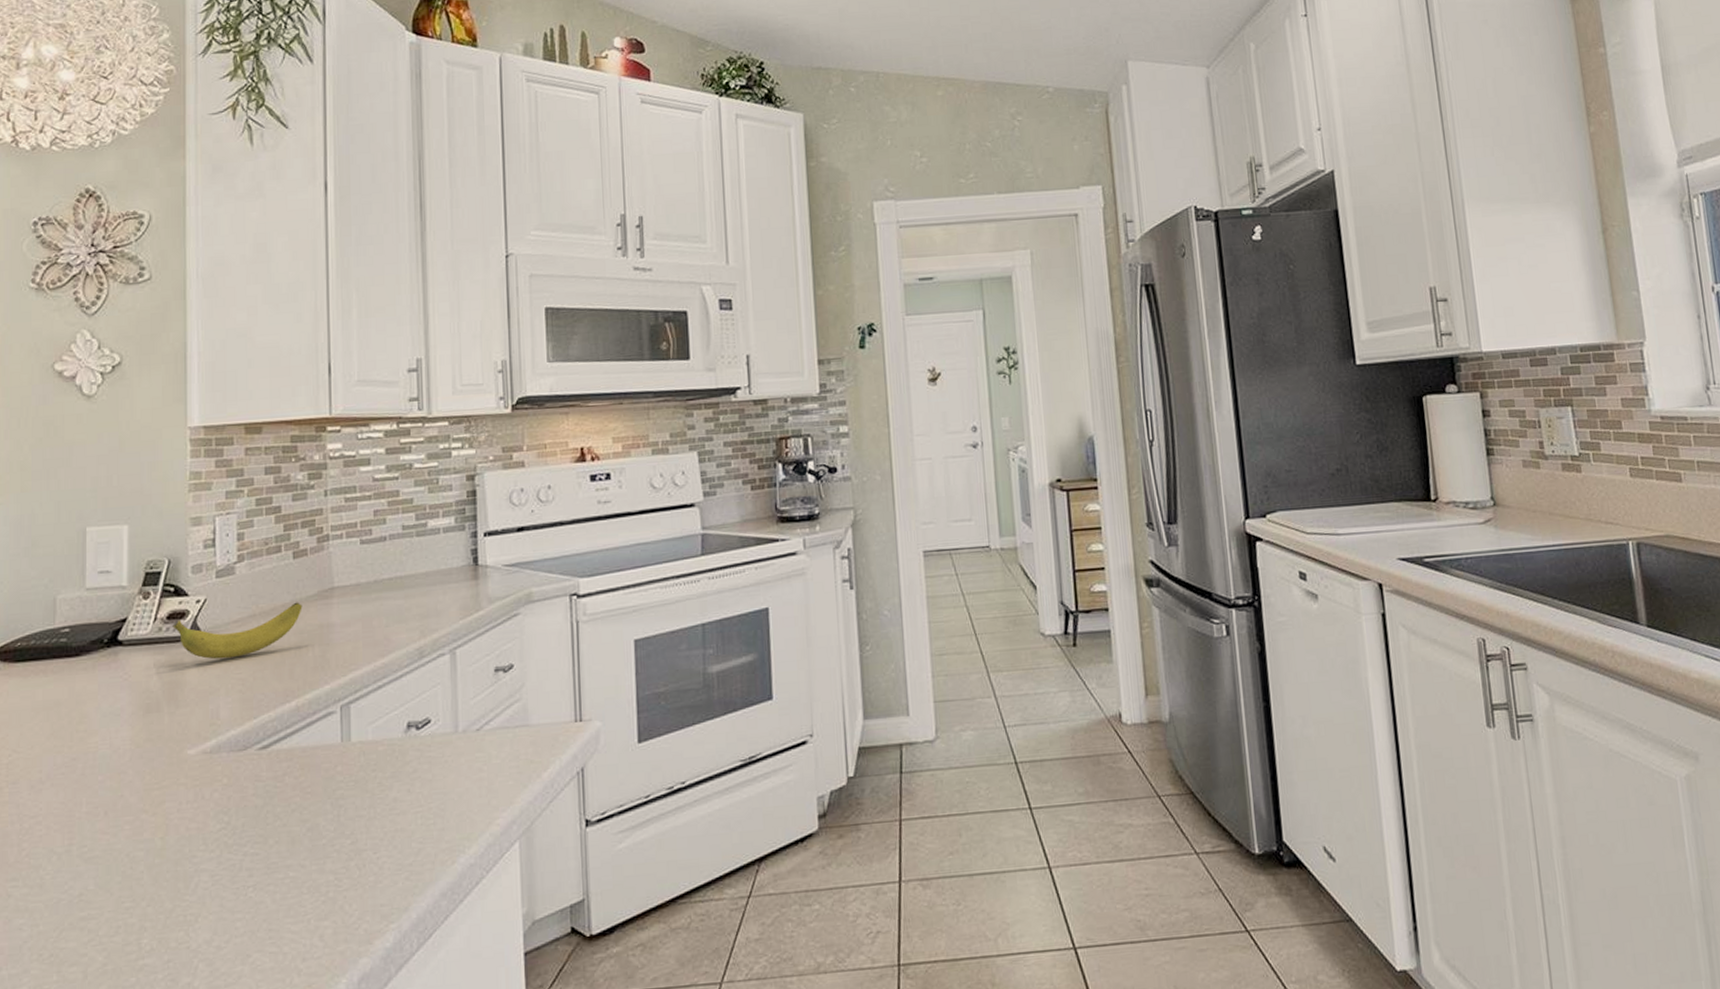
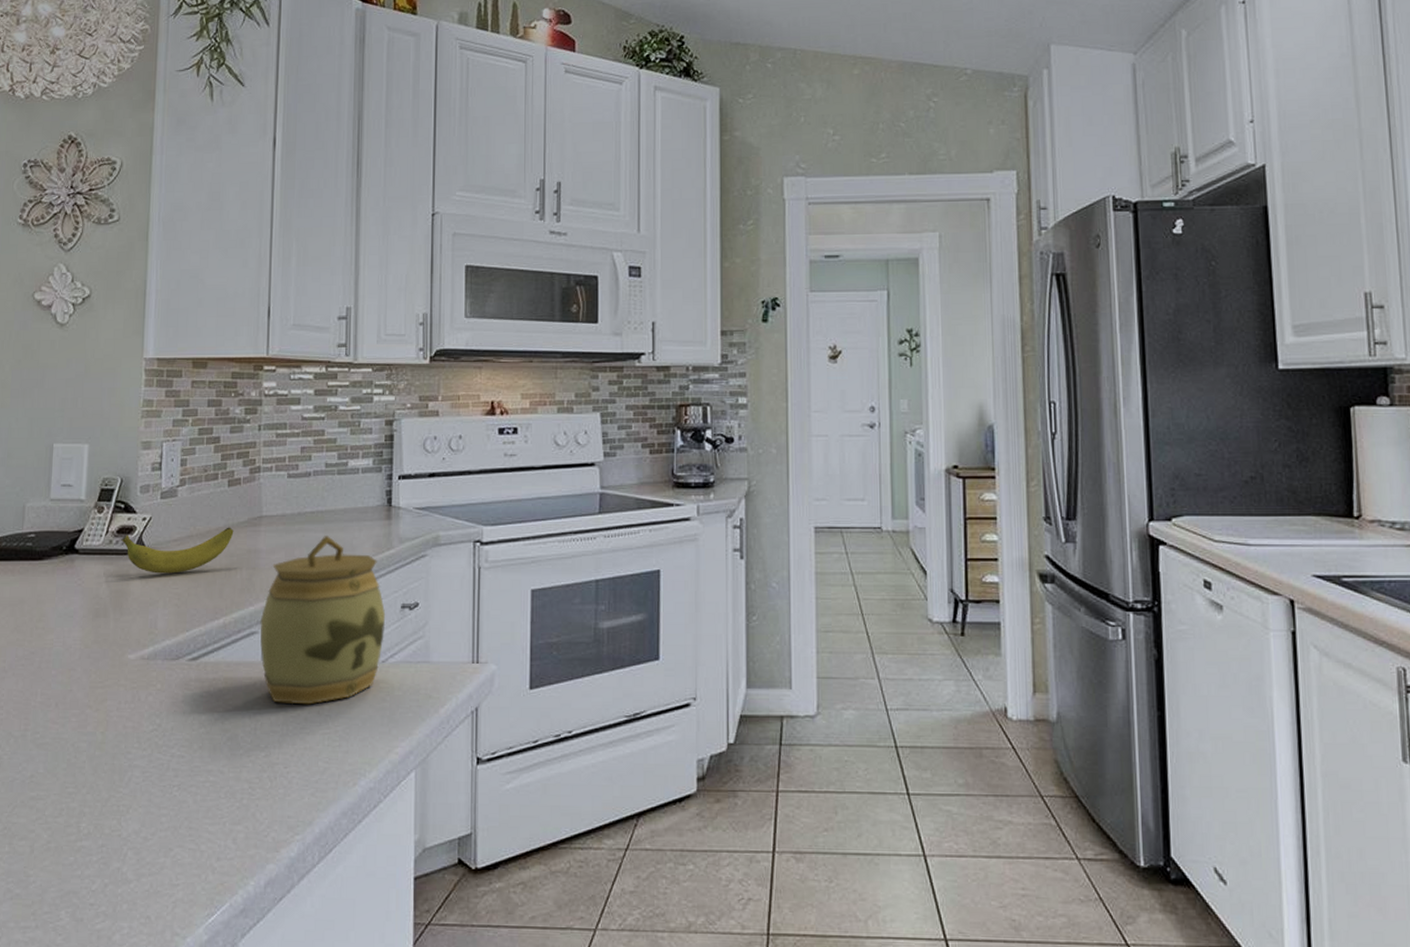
jar: none [337,602,479,785] -> present [260,536,386,705]

